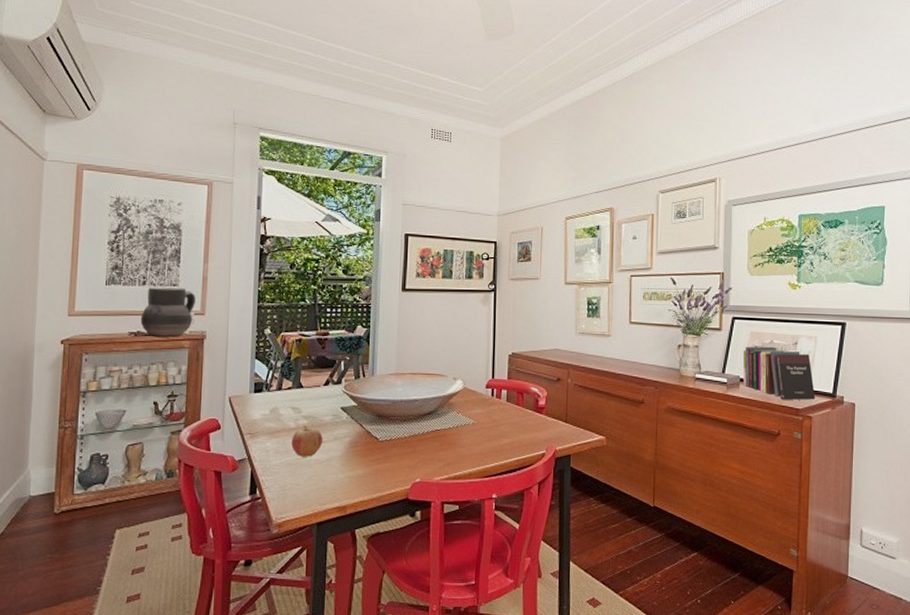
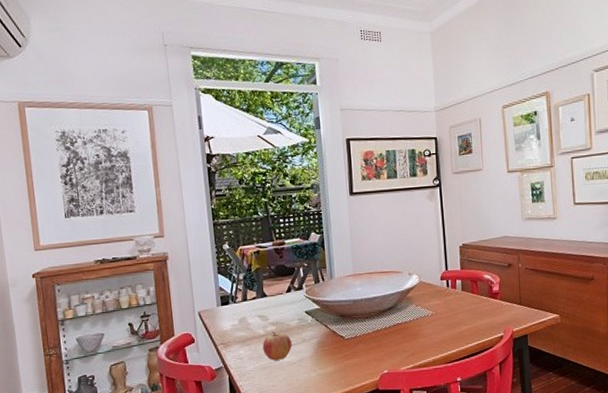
ceramic jug: present [140,287,195,338] -> none [103,213,153,263]

